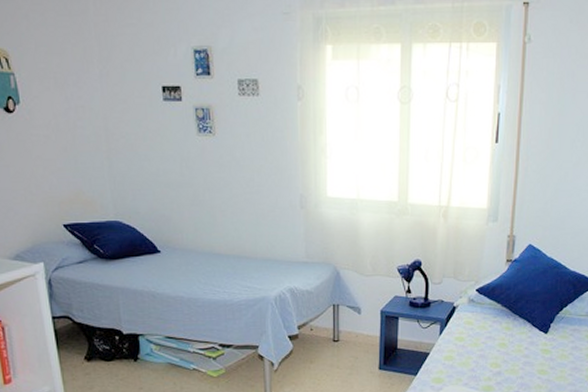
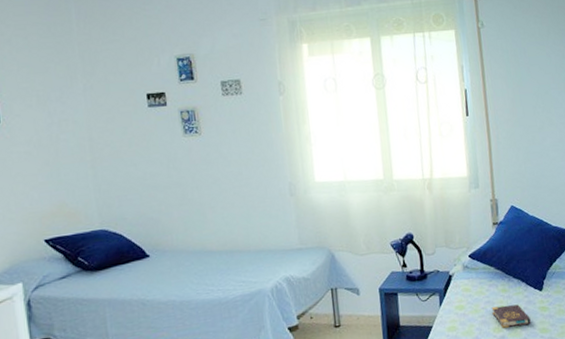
book: none [492,343,530,365] -> present [491,304,531,328]

